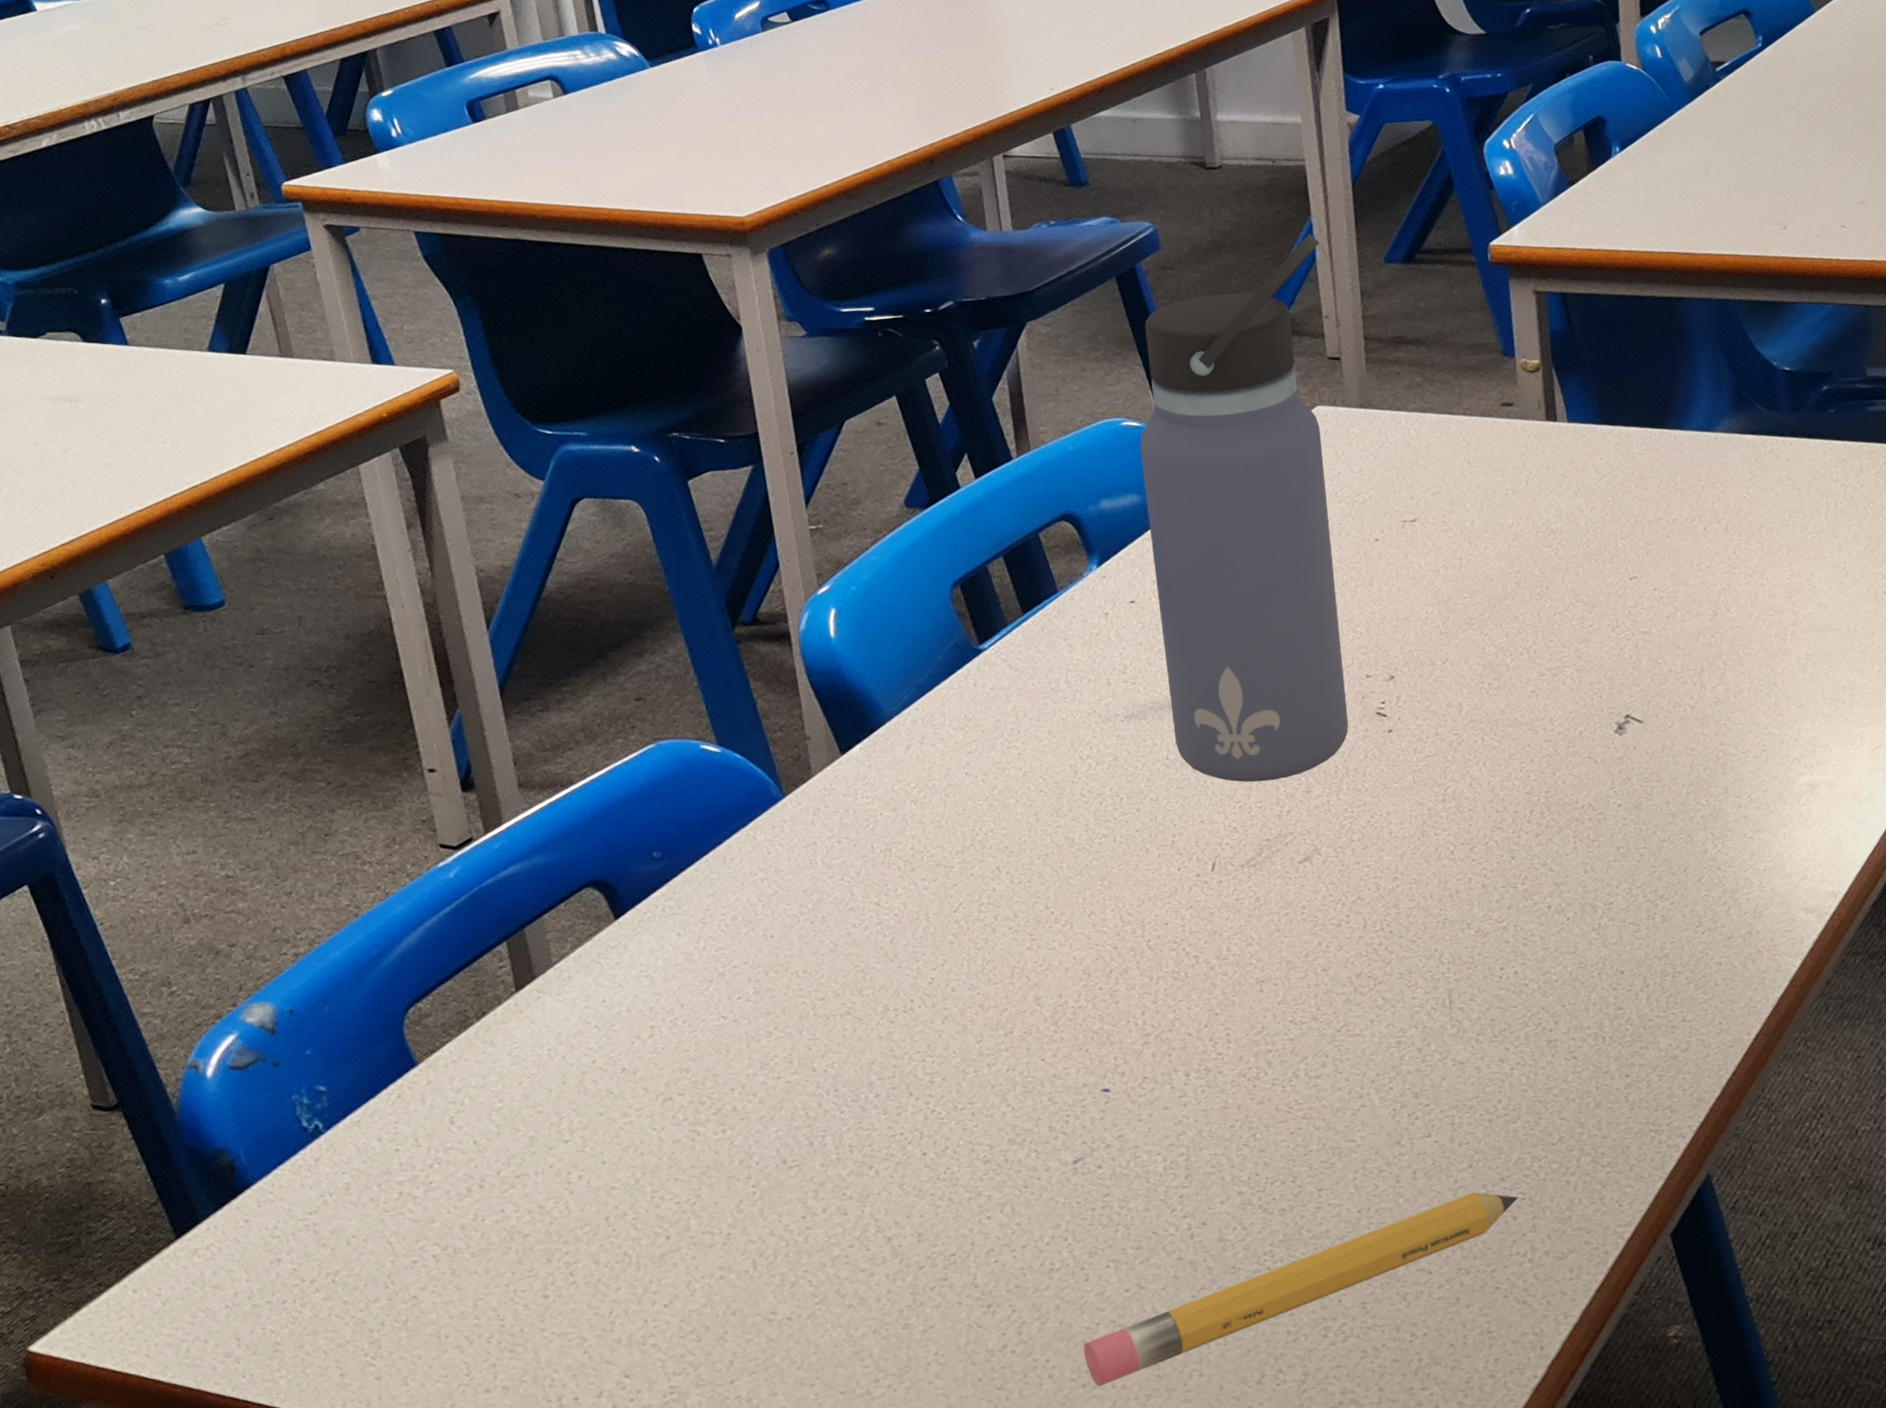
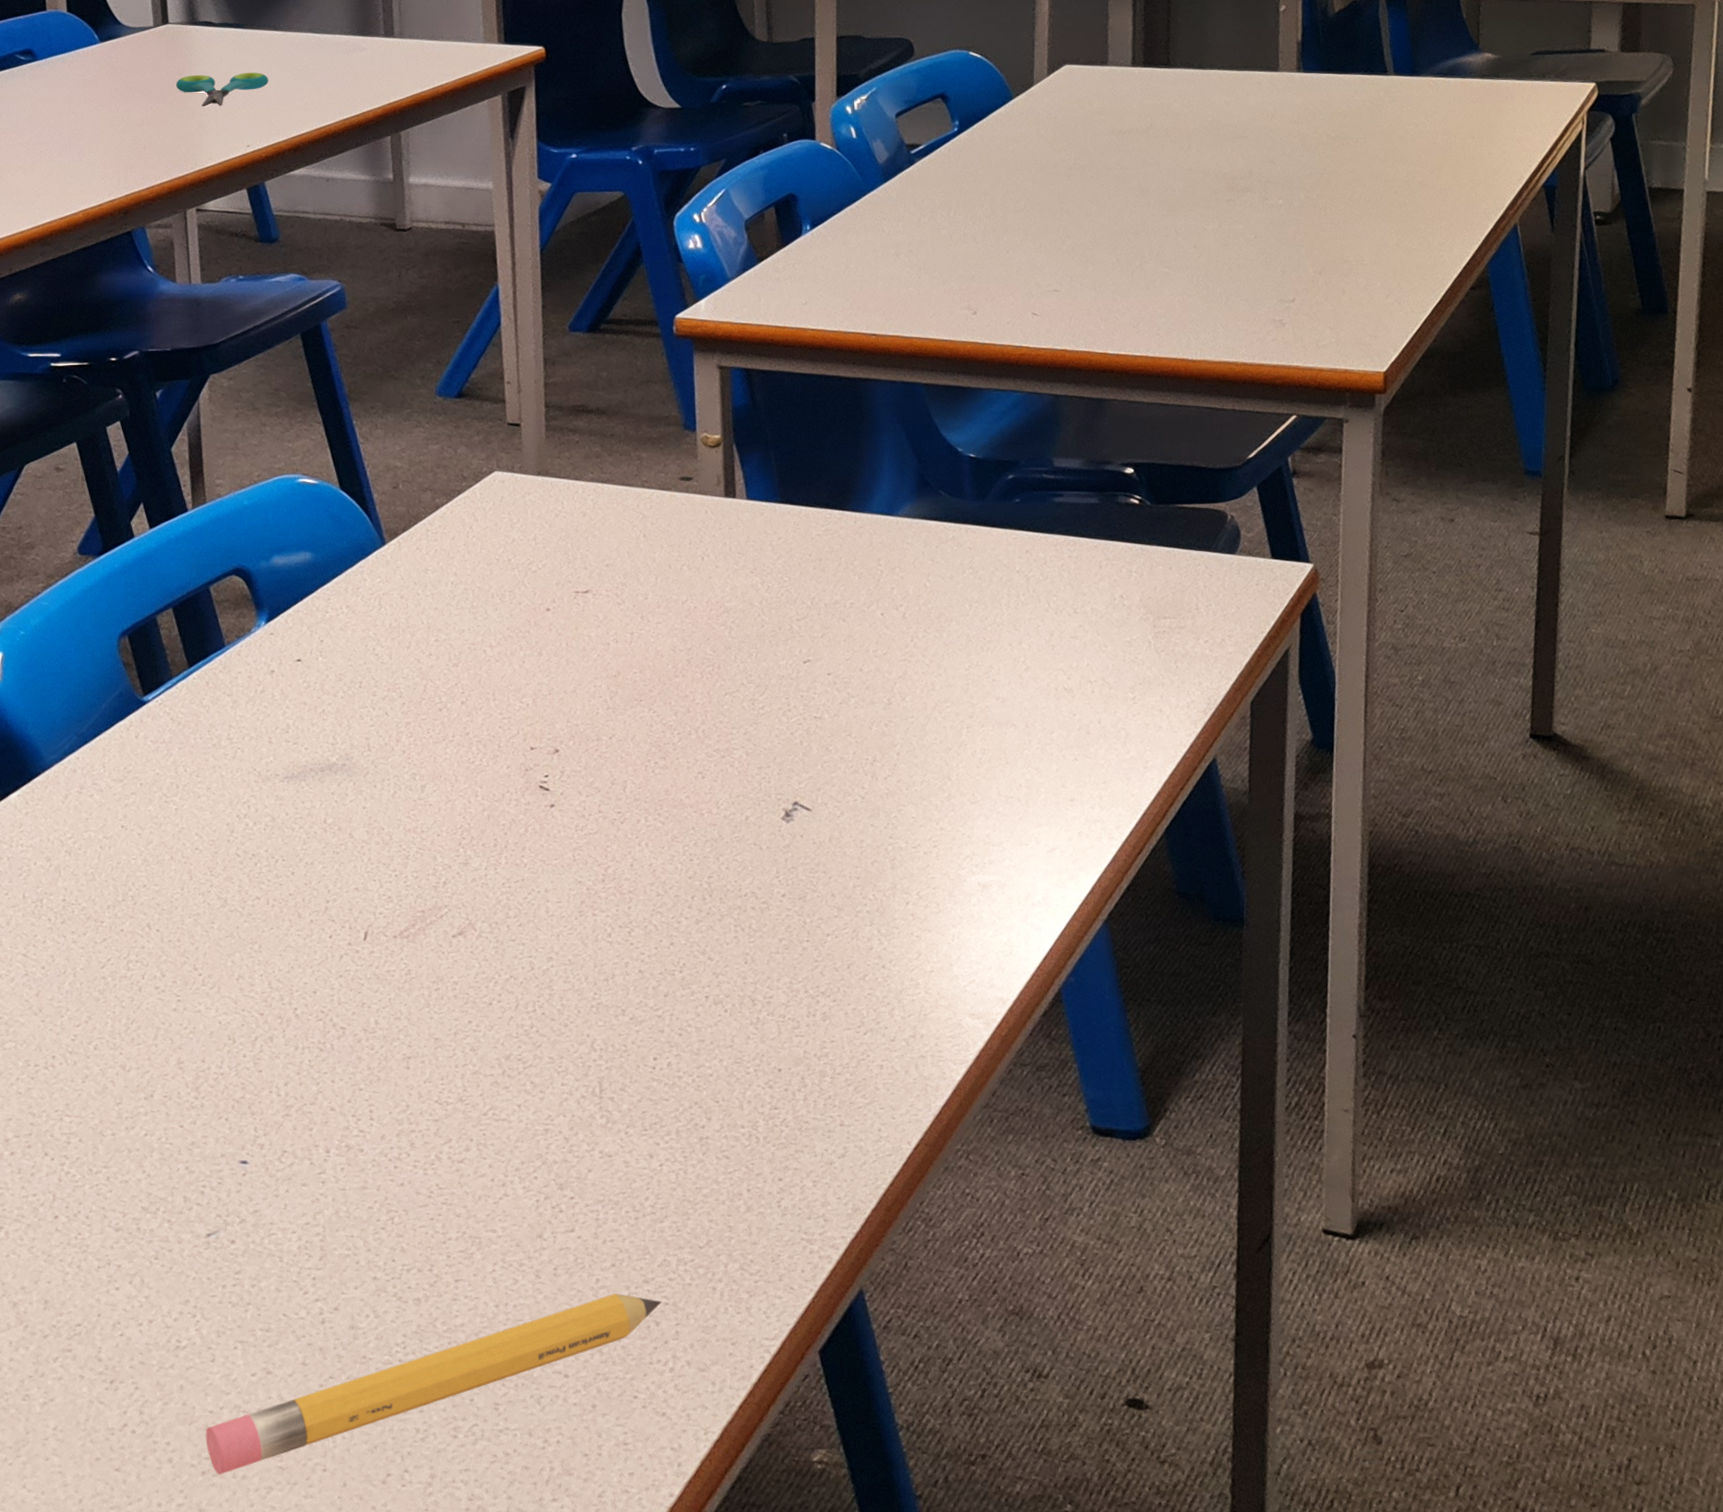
scissors: none [974,13,1069,51] -> present [175,72,269,107]
water bottle: present [1140,234,1349,782] -> none [316,299,510,851]

